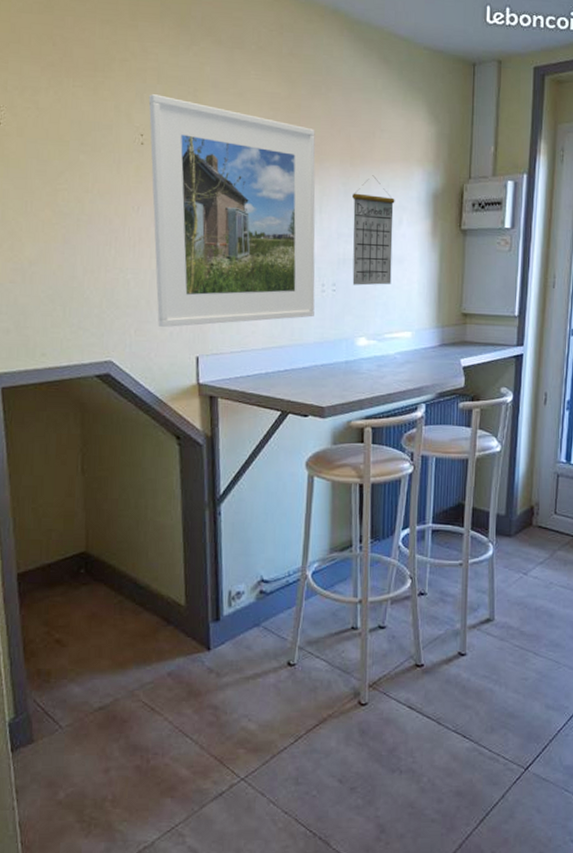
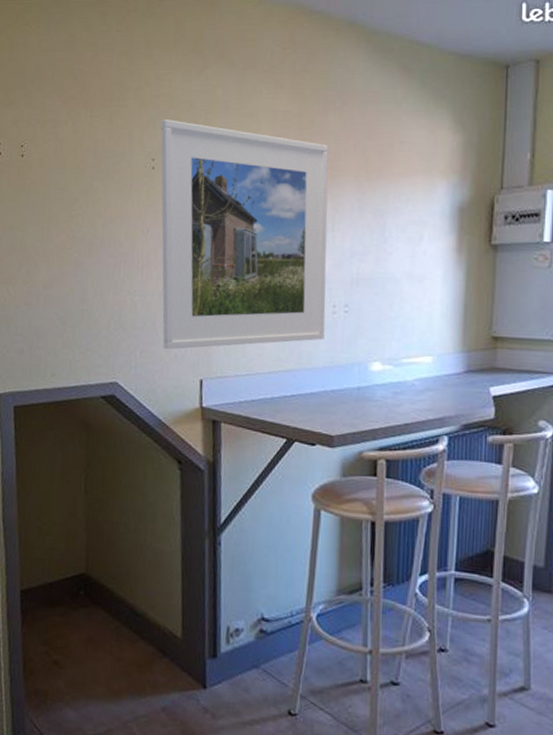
calendar: present [352,175,395,286] -> none [366,189,415,307]

